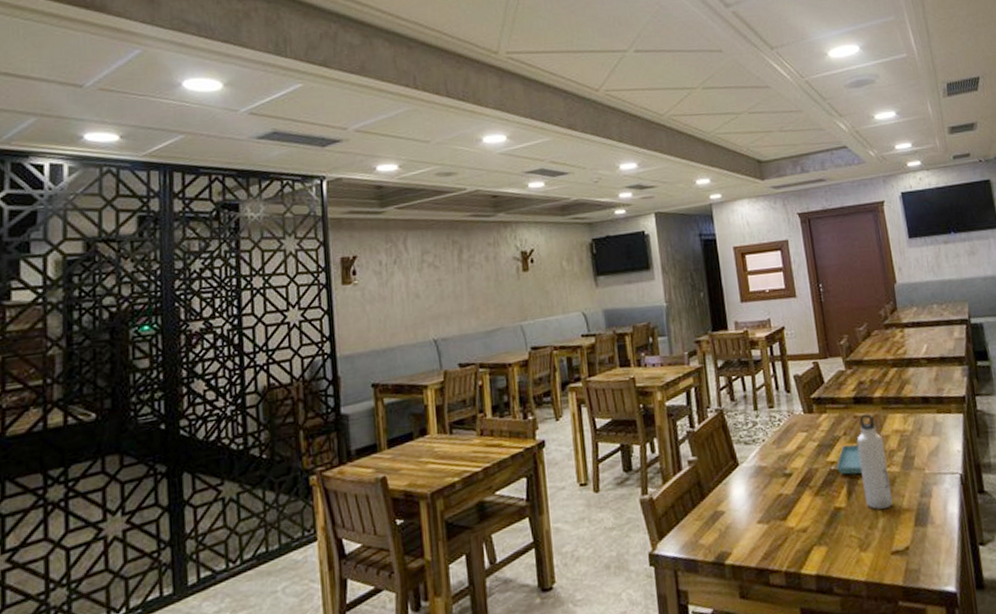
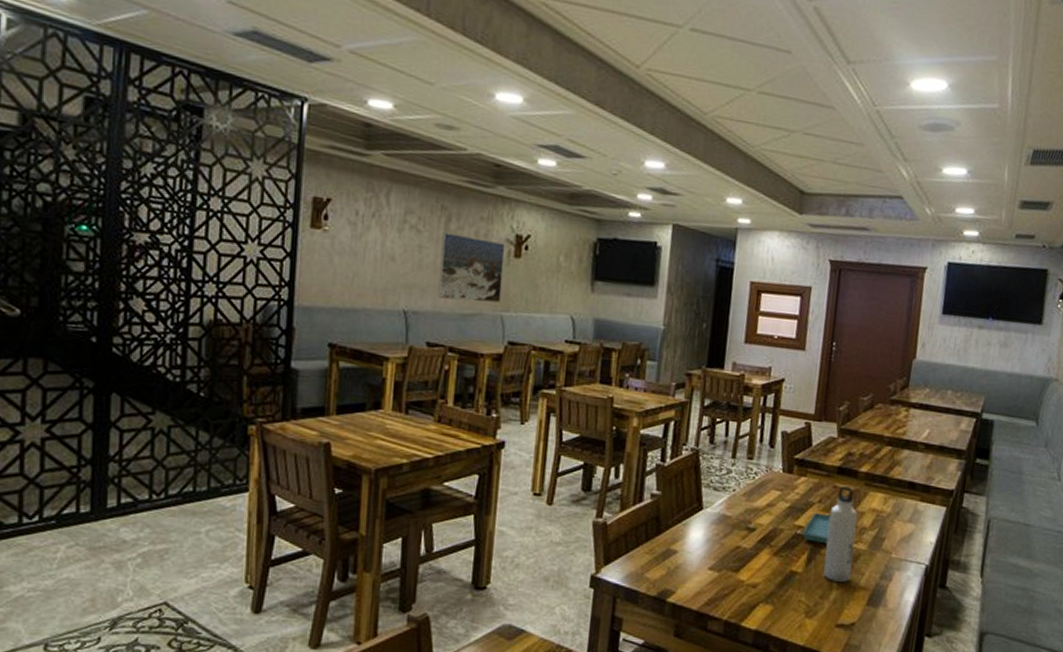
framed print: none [457,261,518,322] -> present [438,232,506,303]

